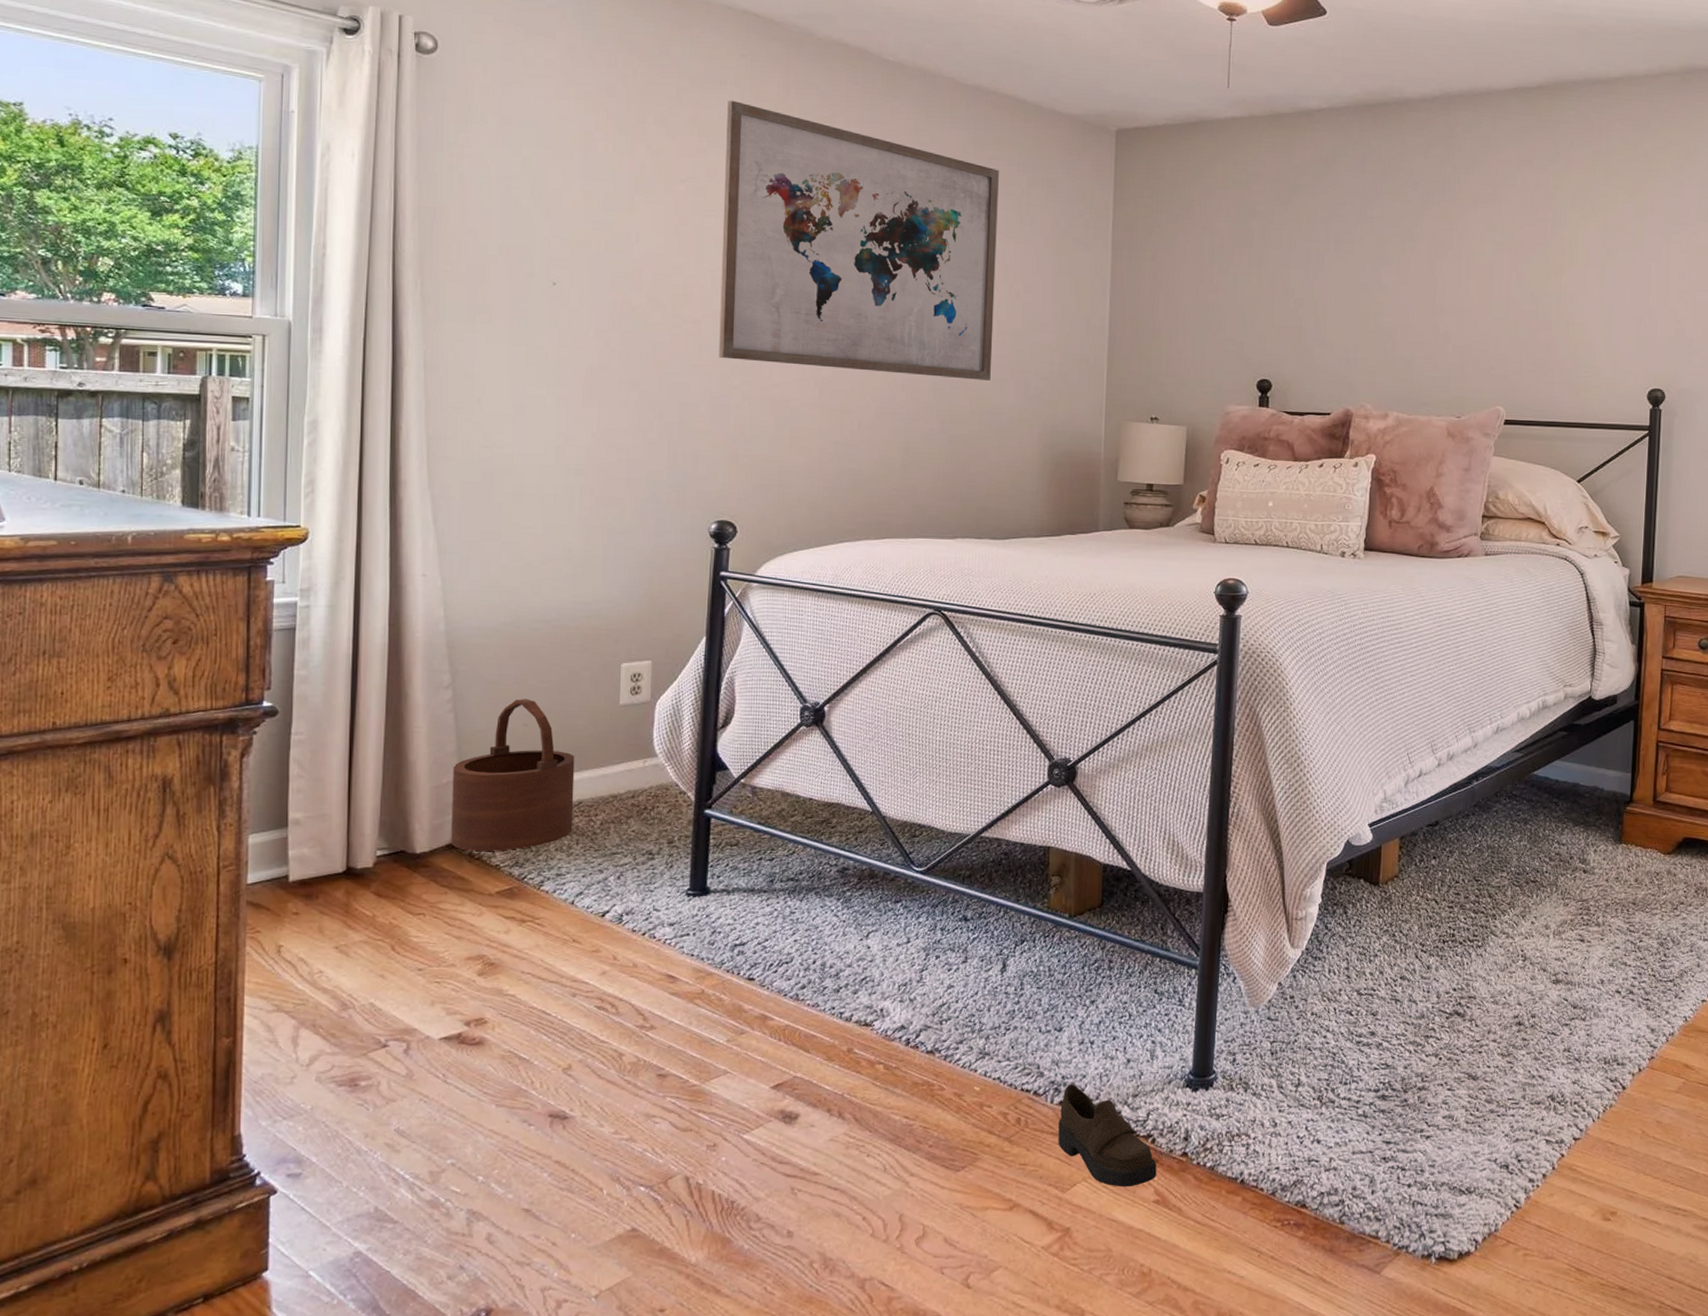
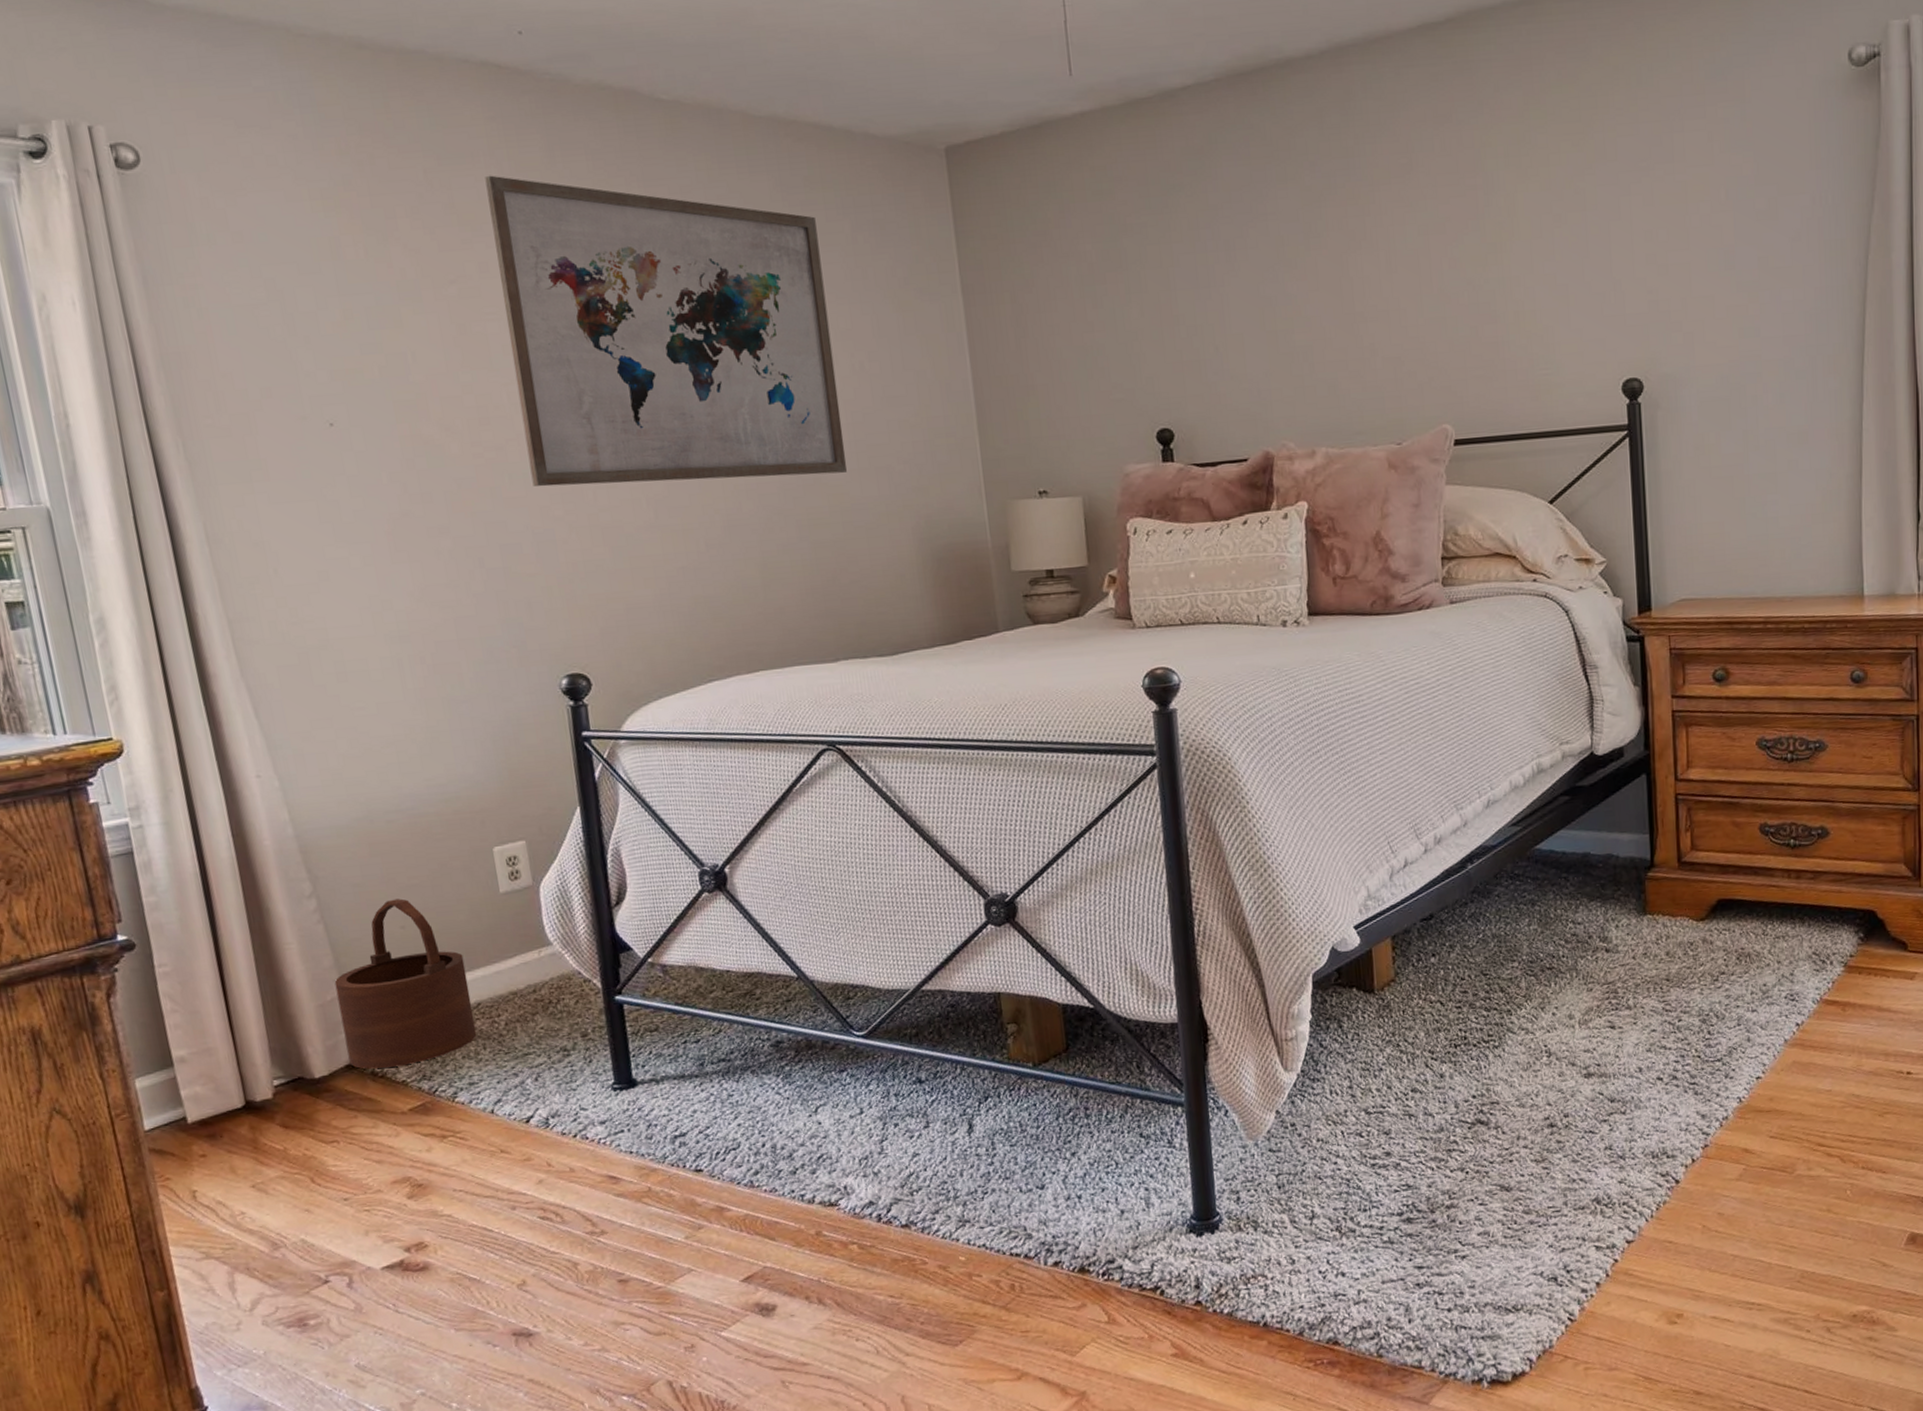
shoe: present [1058,1084,1157,1187] -> none [1055,1242,1171,1344]

